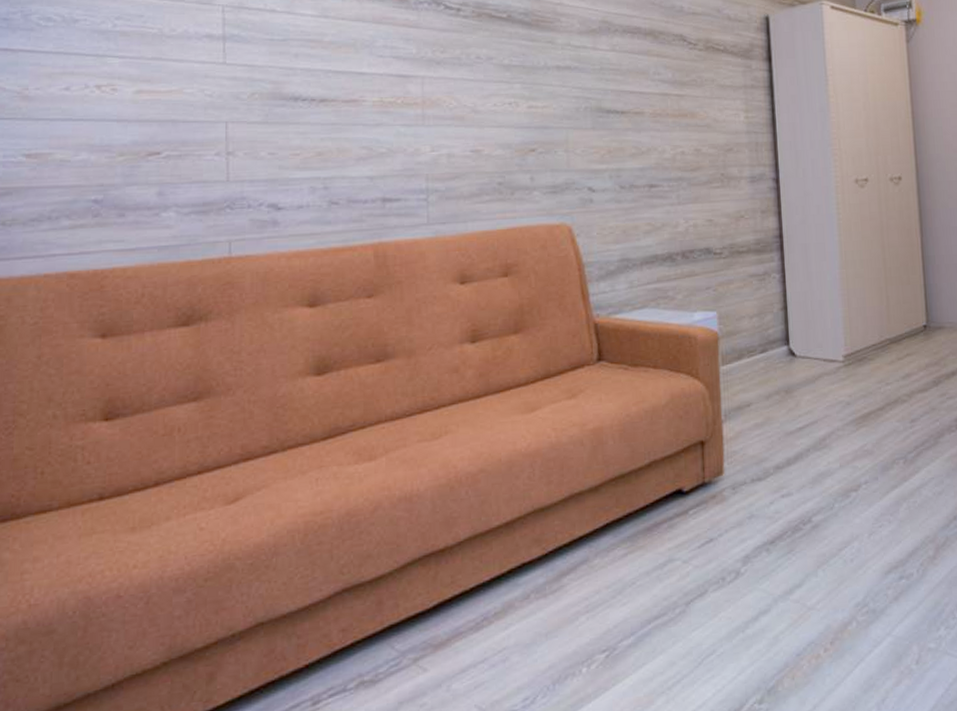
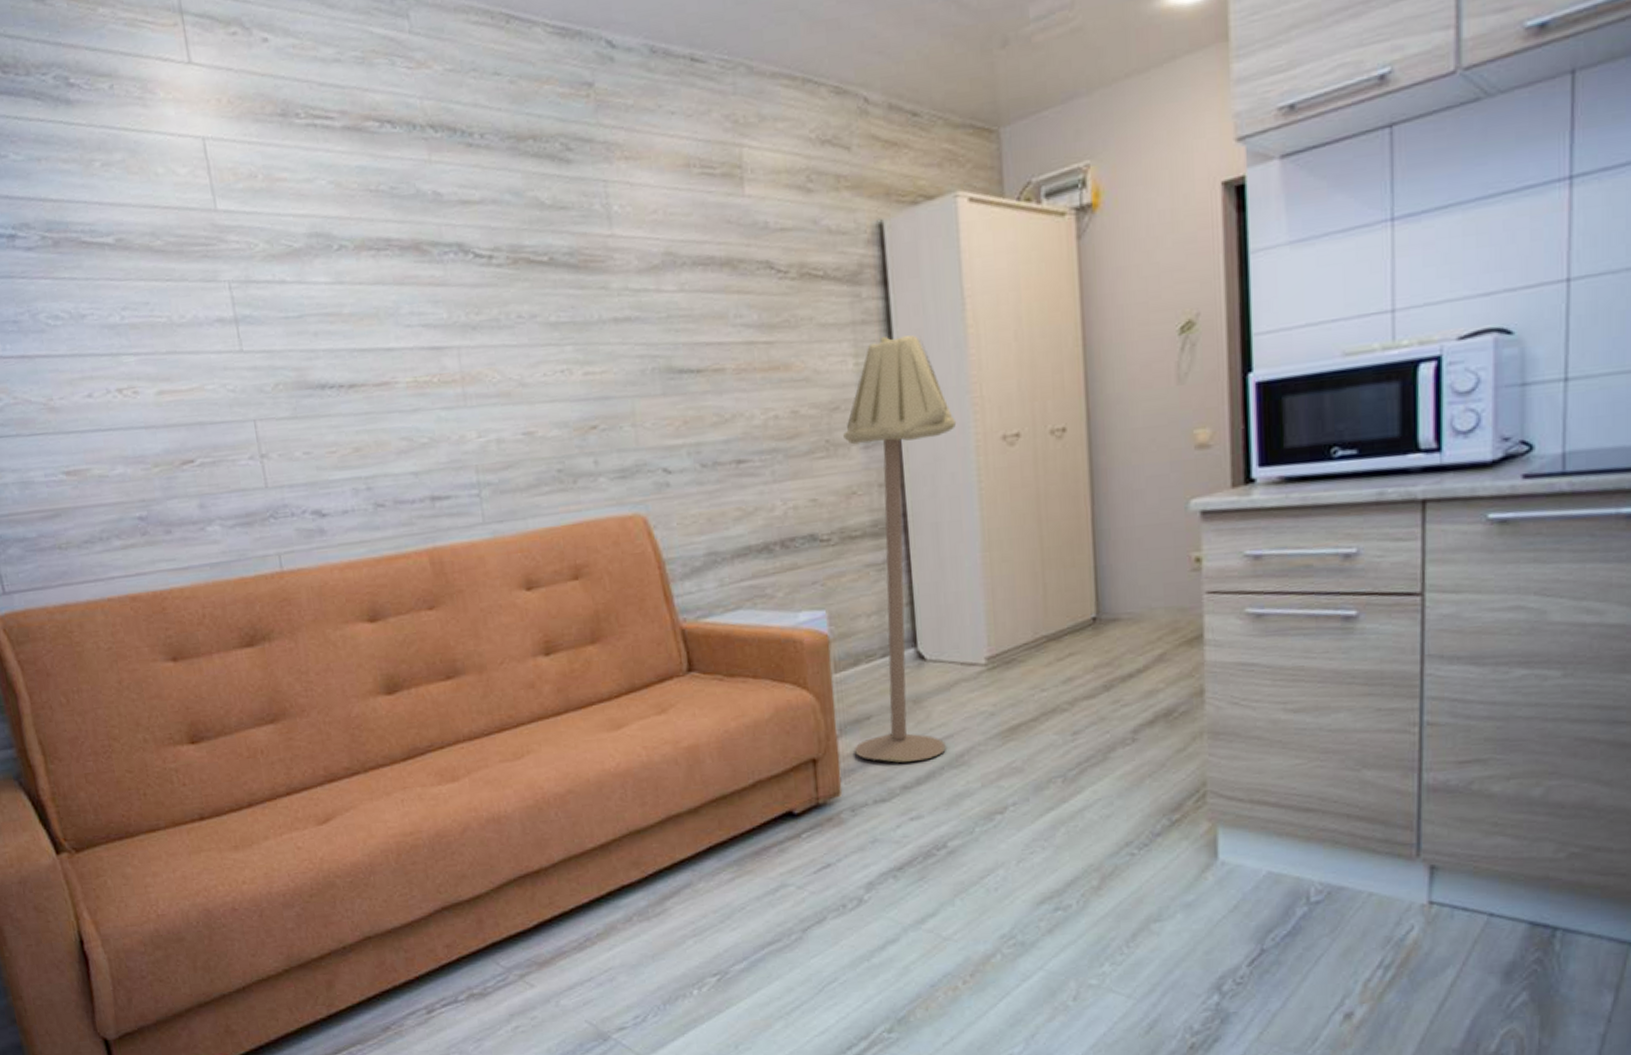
floor lamp: none [735,98,822,446] -> present [843,335,957,763]

